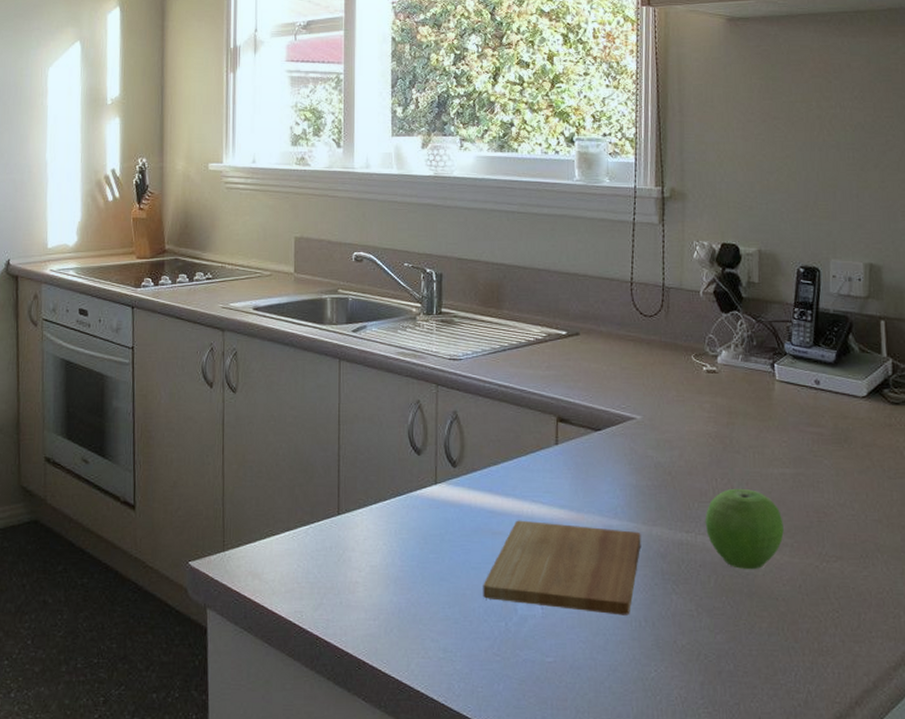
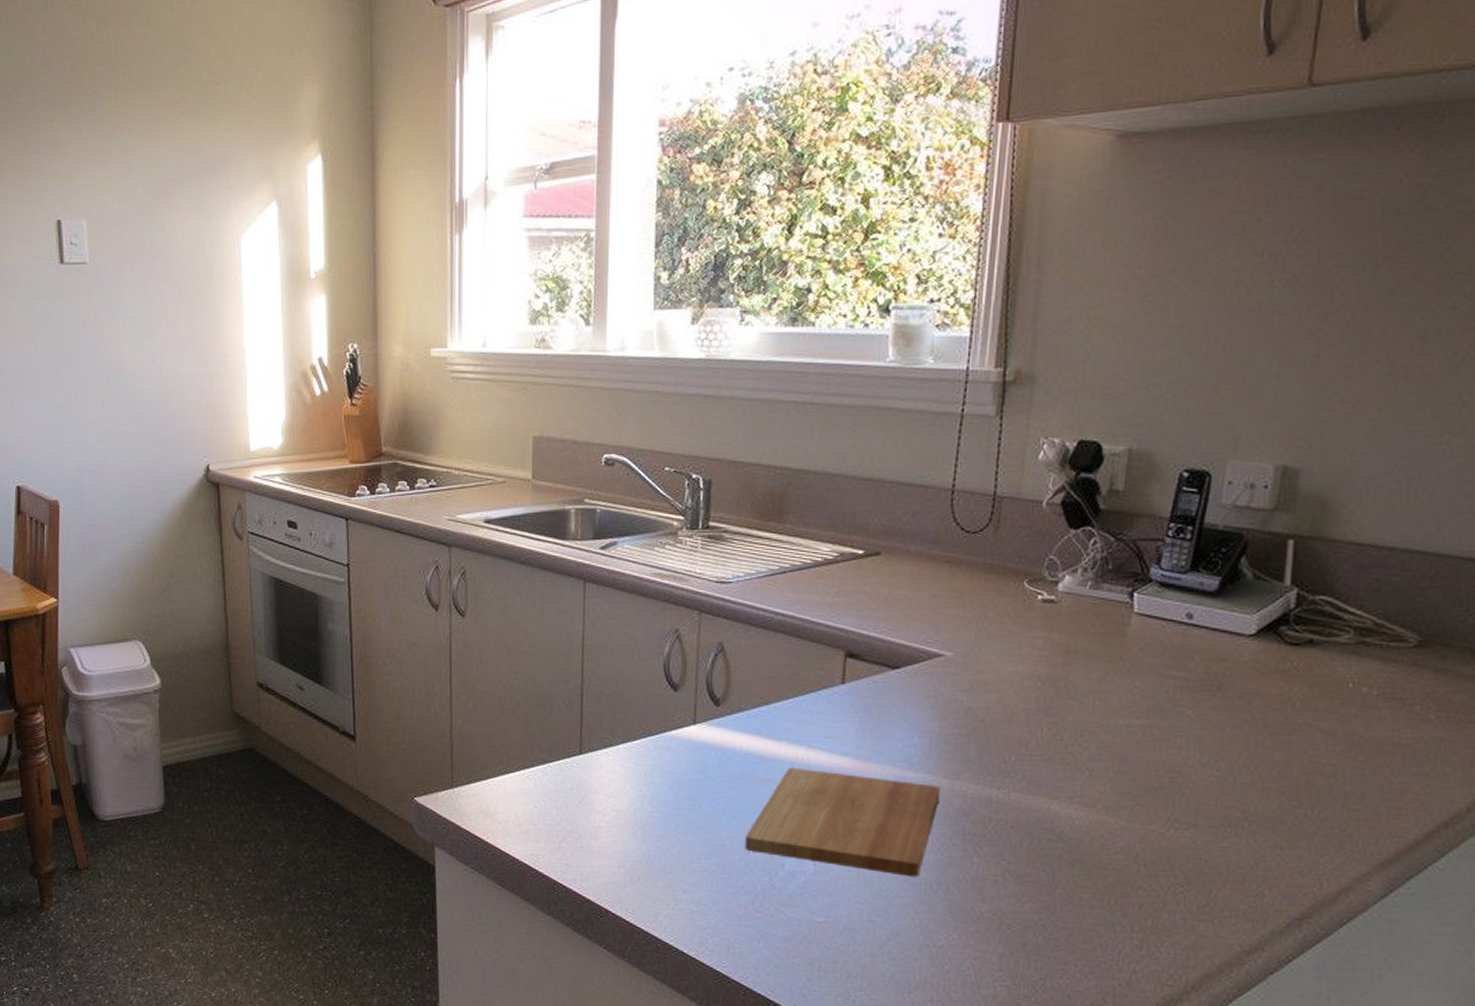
fruit: present [705,488,784,569] -> none [1022,740,1124,833]

